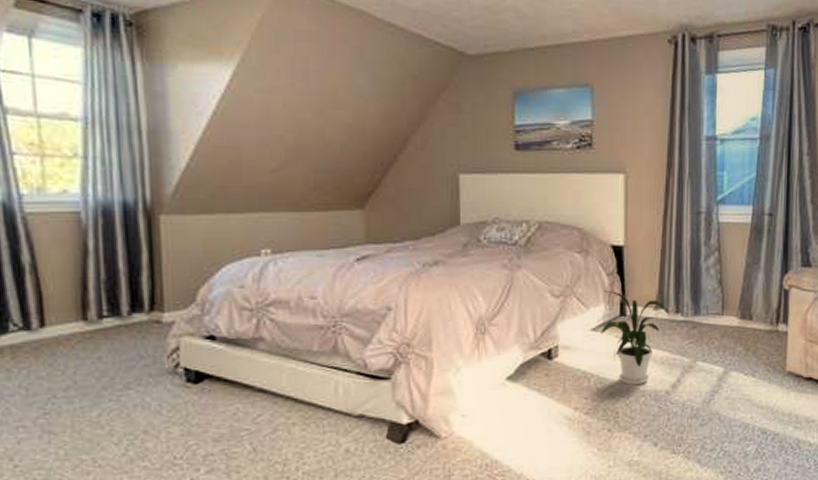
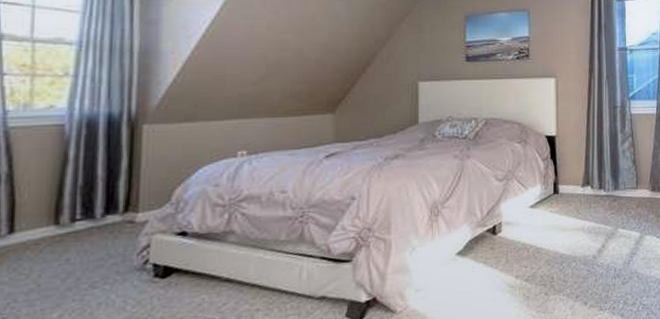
house plant: present [601,290,669,385] -> none [538,172,594,253]

